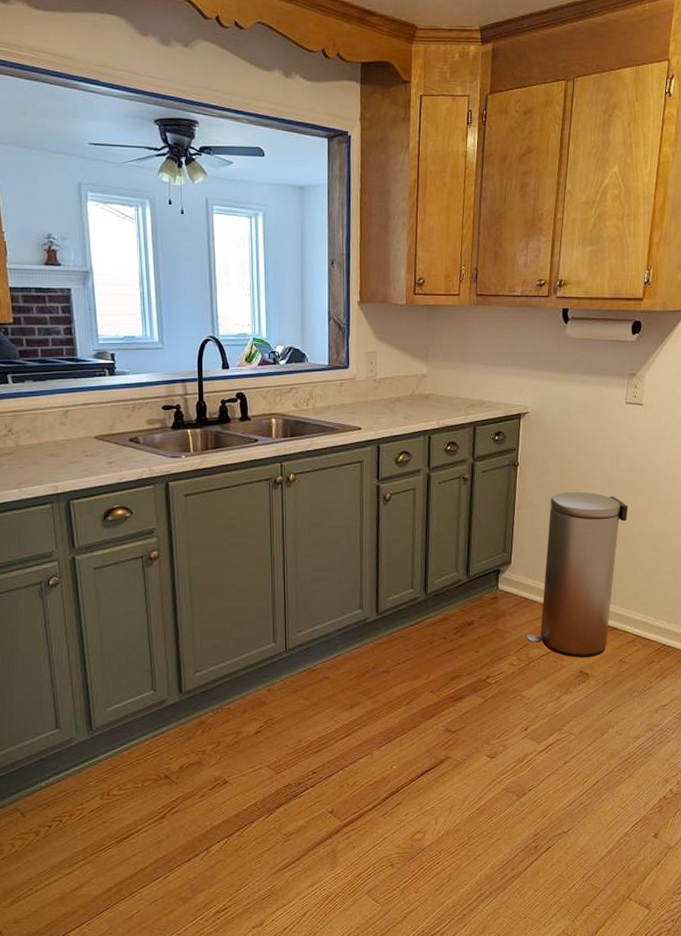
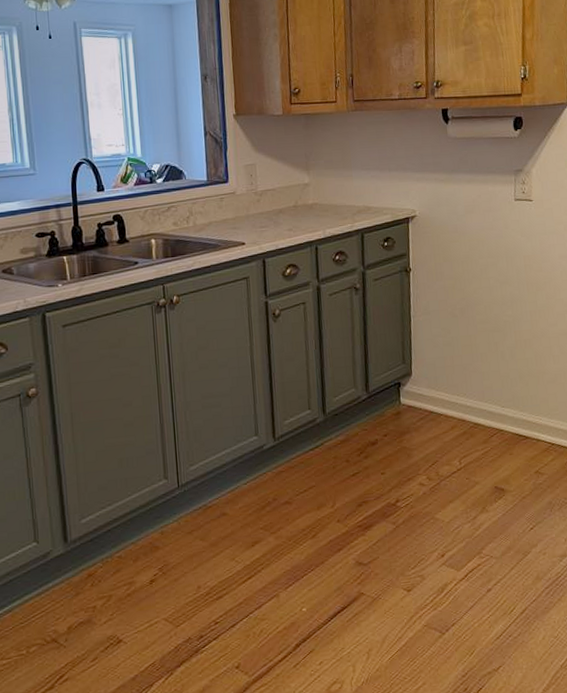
pedal bin: present [526,492,629,658] -> none [434,294,529,472]

